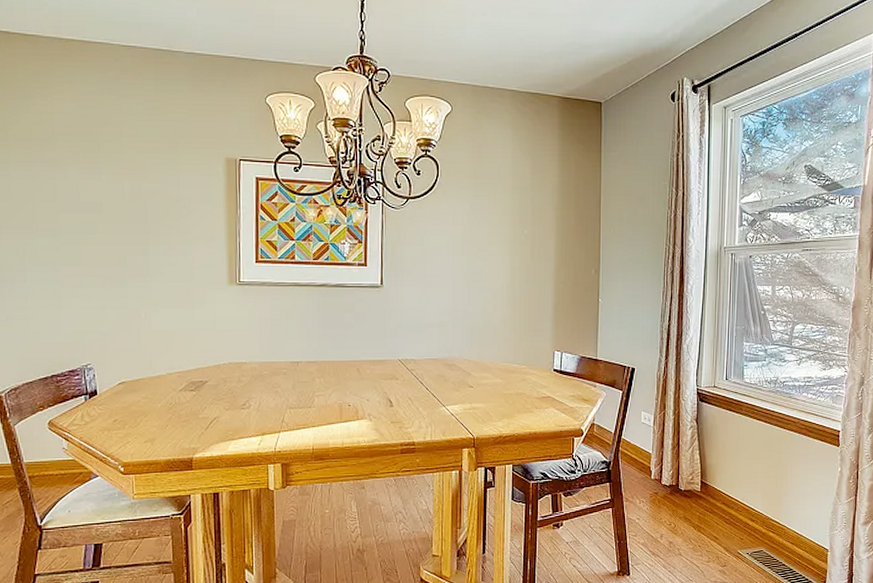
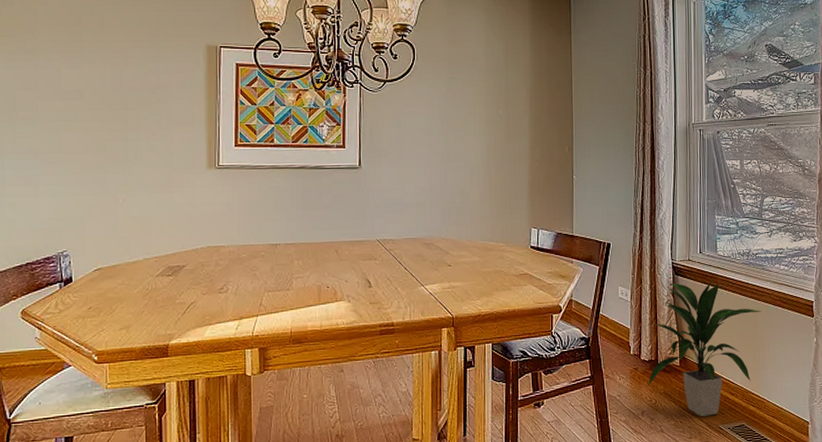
indoor plant: none [667,406,787,541] -> present [647,279,763,417]

